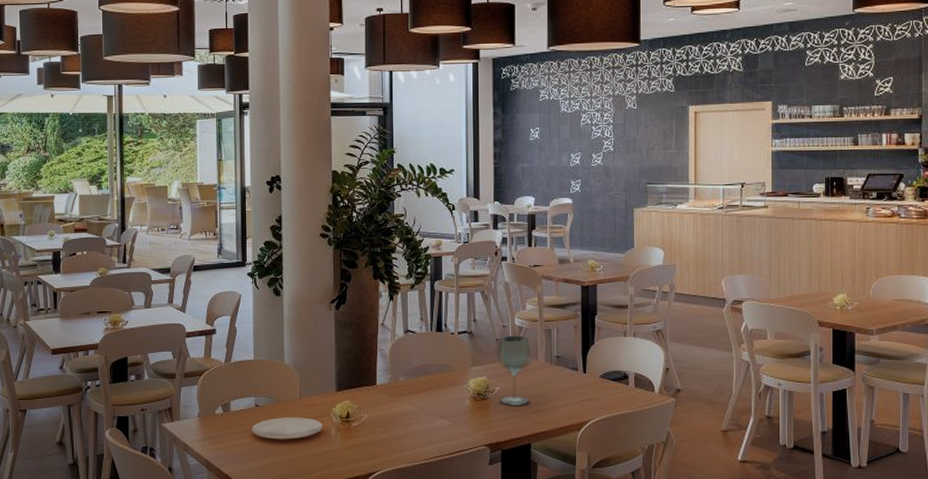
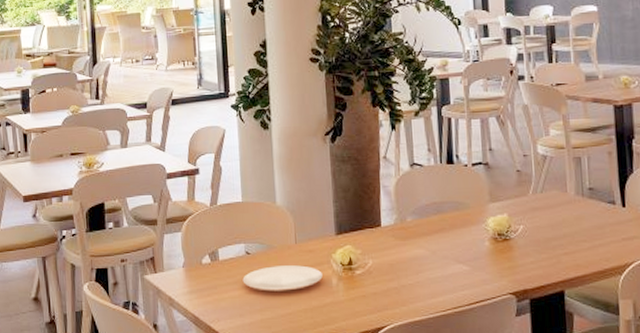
wine glass: present [495,335,533,406] -> none [517,165,562,248]

